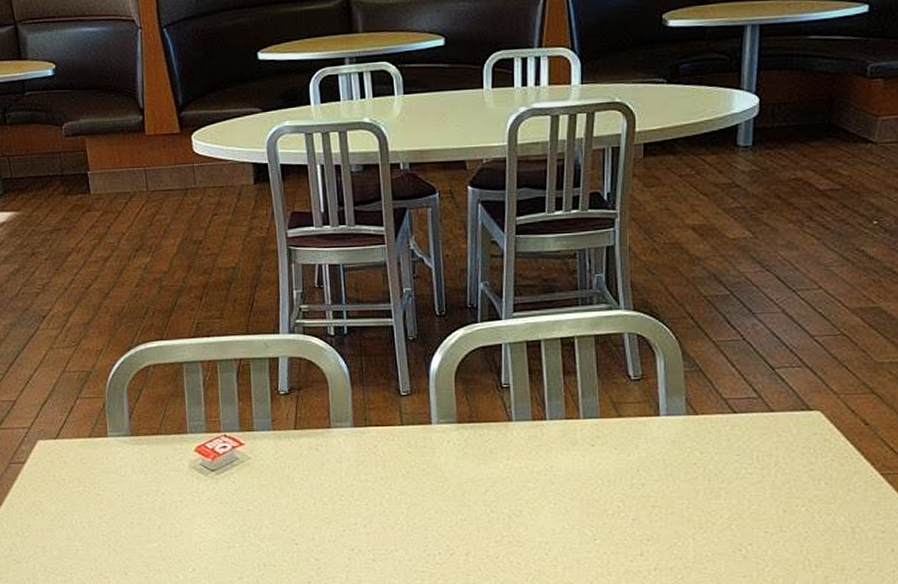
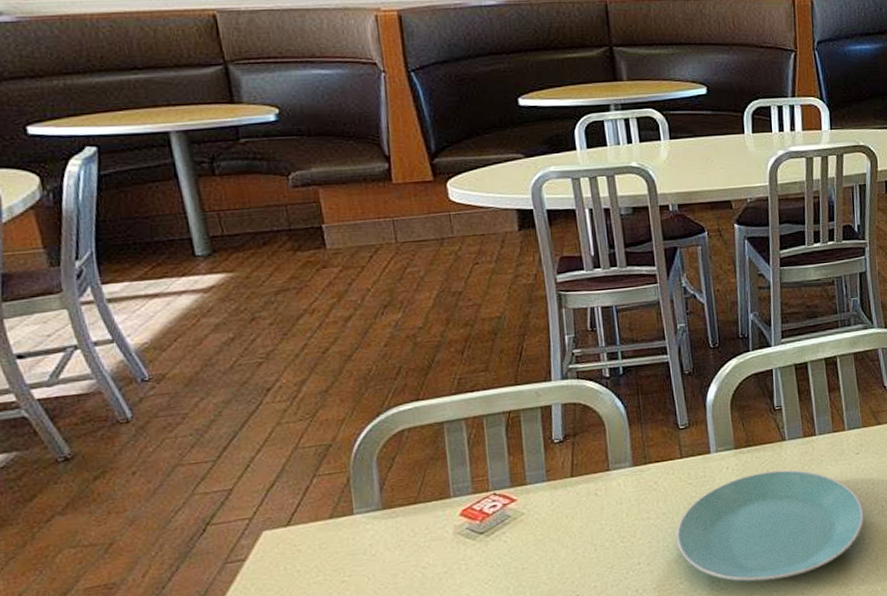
plate: none [393,452,598,566] -> present [676,470,865,582]

